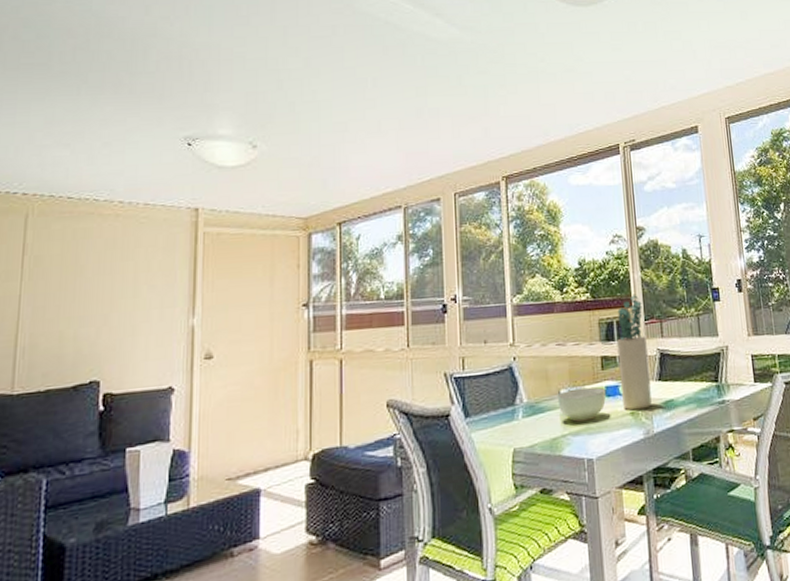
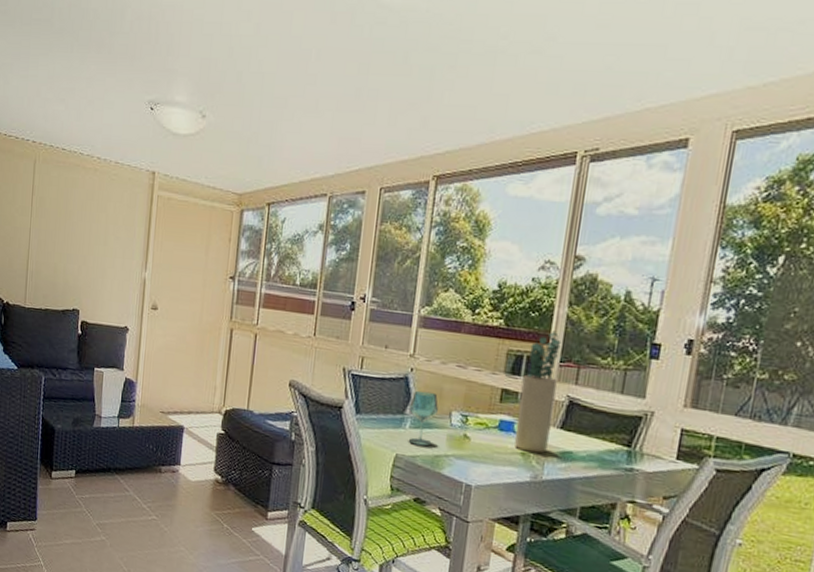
wine glass: none [518,376,547,434] -> present [408,390,438,446]
bowl: present [557,387,607,422] -> none [447,413,500,449]

